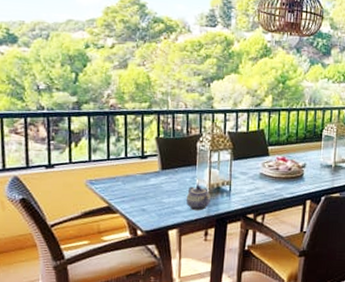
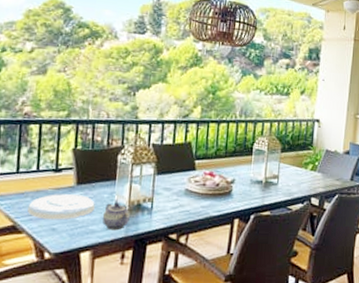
plate: none [120,178,179,202] -> present [27,194,95,220]

